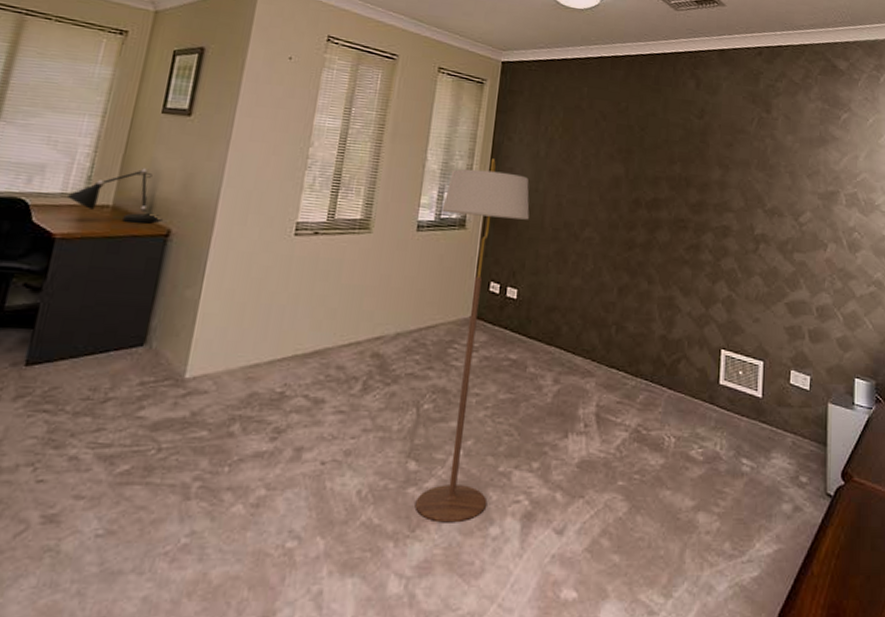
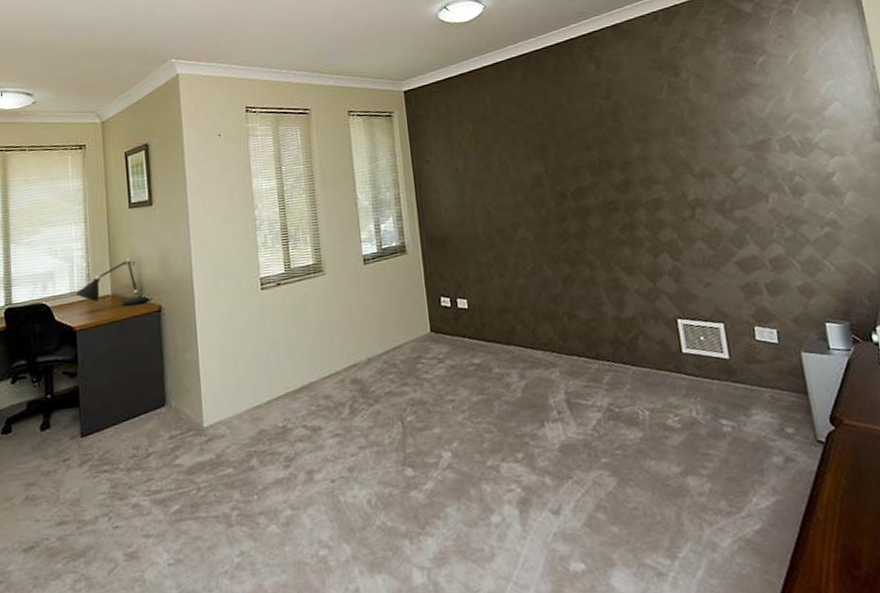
floor lamp: present [414,158,530,523] -> none [381,183,484,518]

